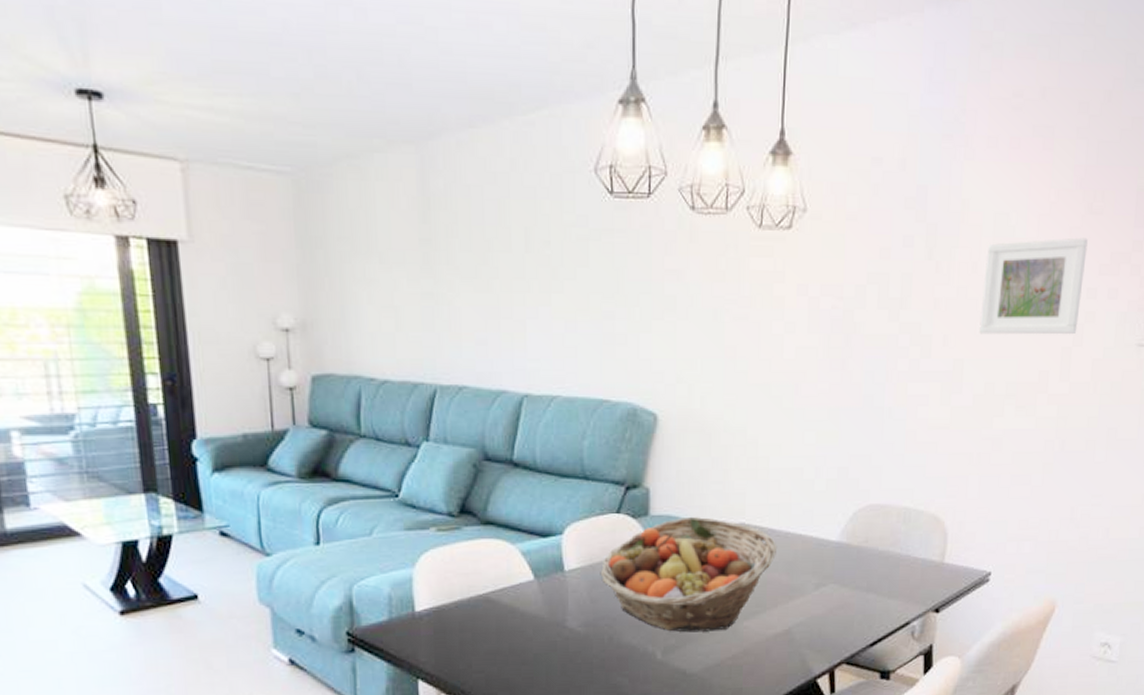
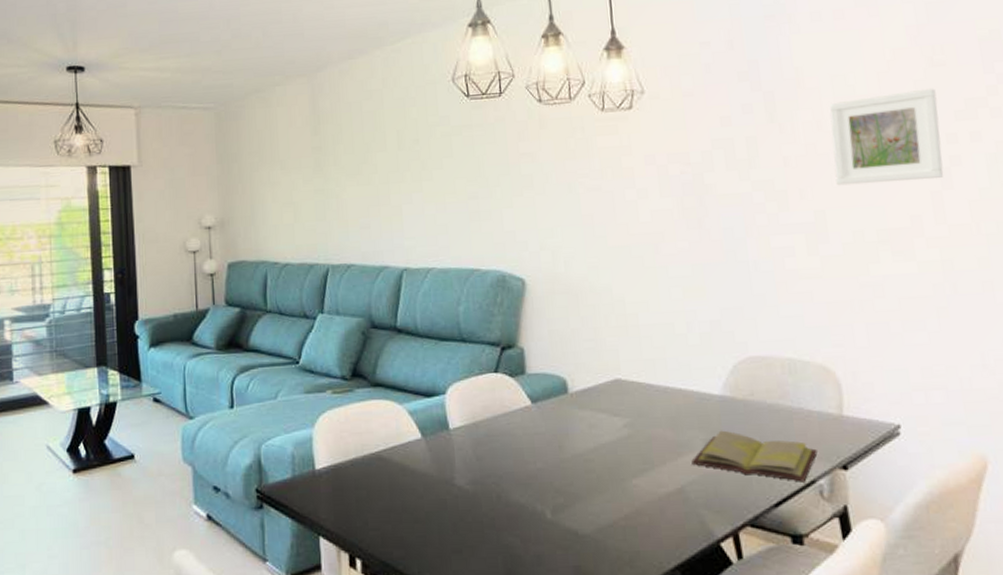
fruit basket: present [600,517,778,633] -> none [483,374,658,491]
diary: none [801,575,916,624] -> present [691,430,818,482]

